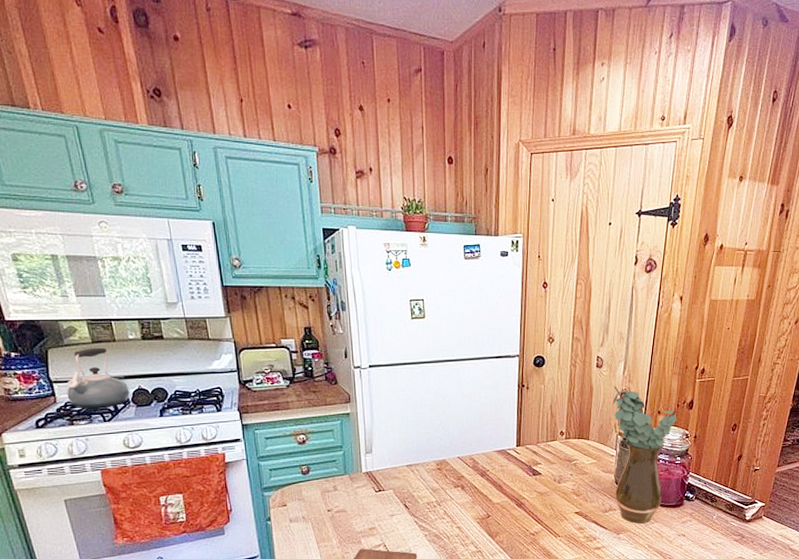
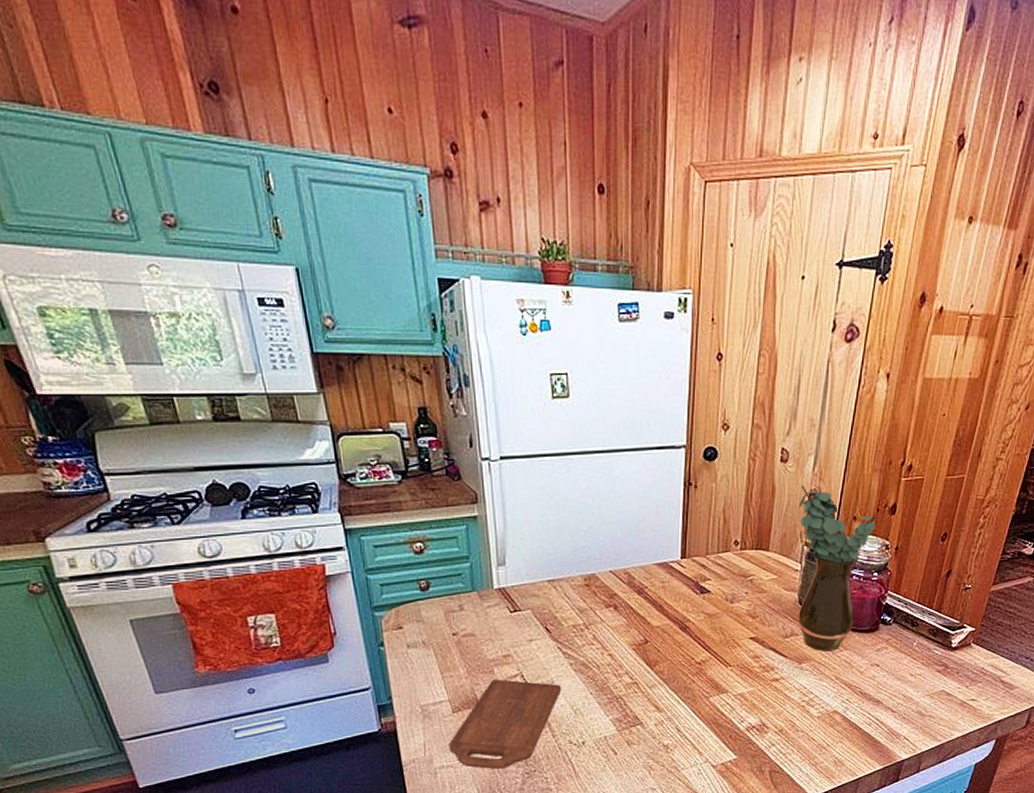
kettle: present [66,347,130,409] -> none [121,431,203,509]

